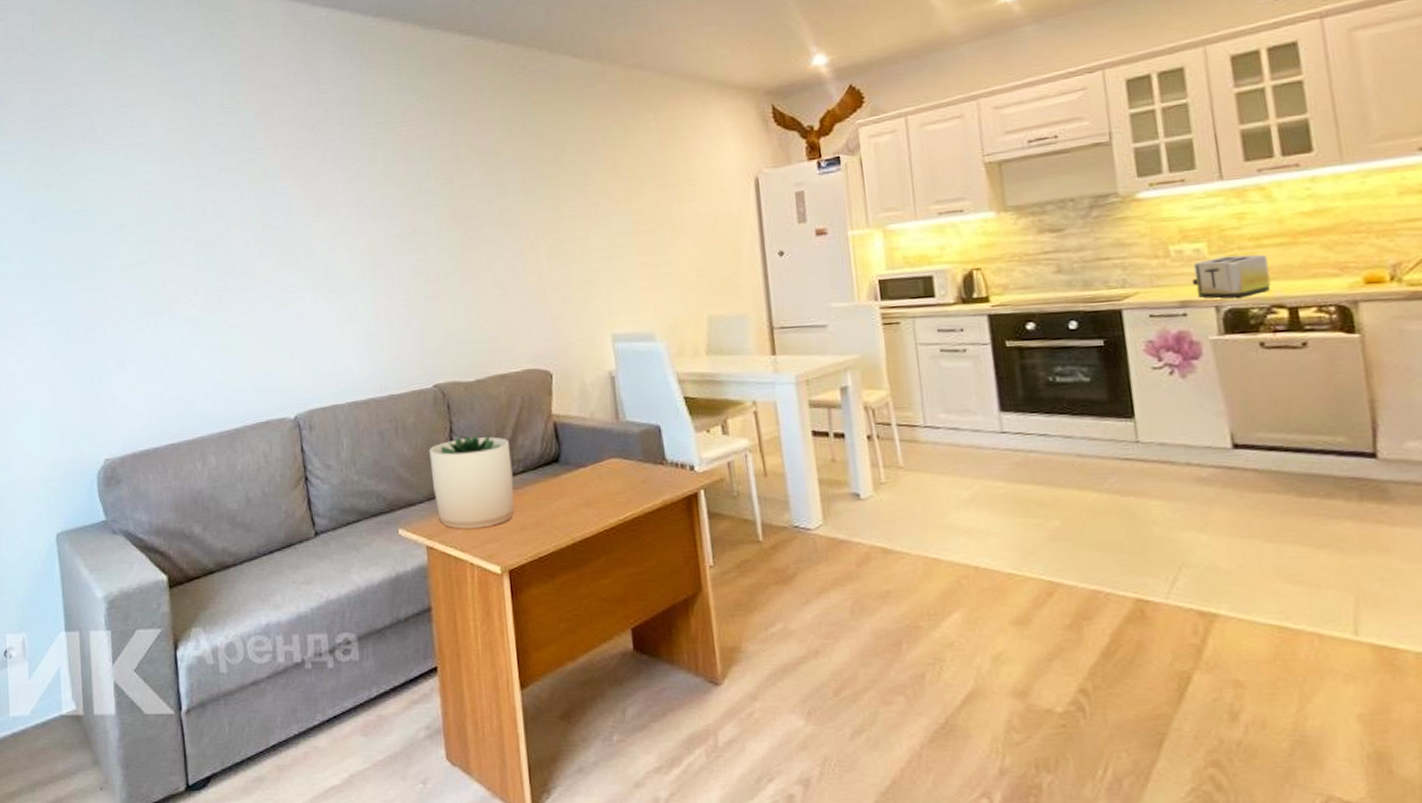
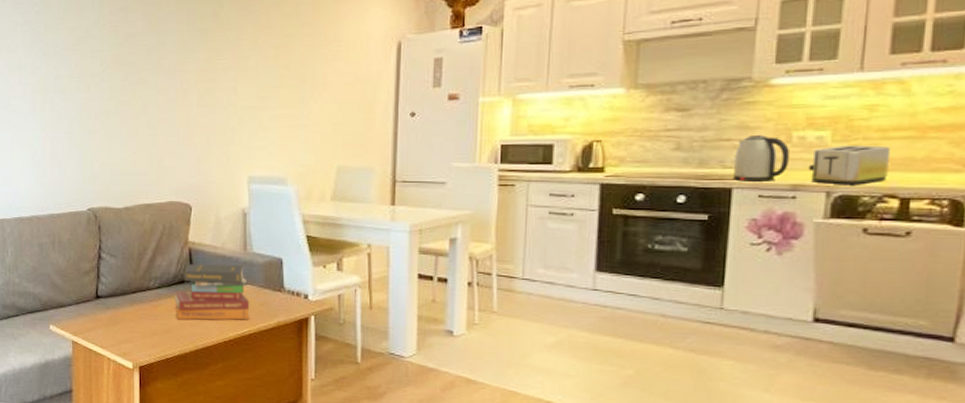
planter: present [429,435,514,529] -> none [80,253,150,331]
books: none [541,437,630,509] -> present [174,264,250,321]
kettle: none [1117,250,1173,302] -> present [733,134,789,182]

